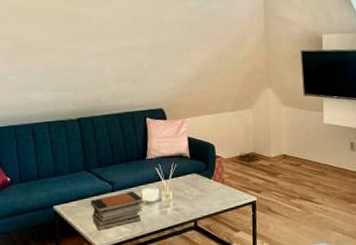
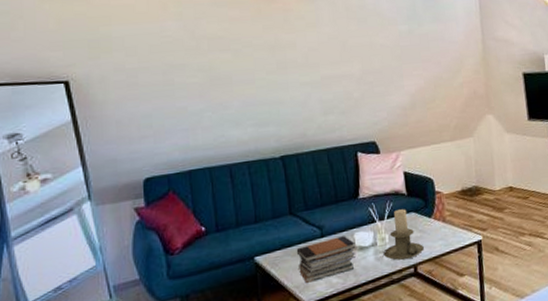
candle holder: none [167,170,204,215] -> present [383,209,424,260]

